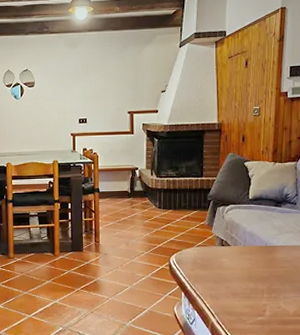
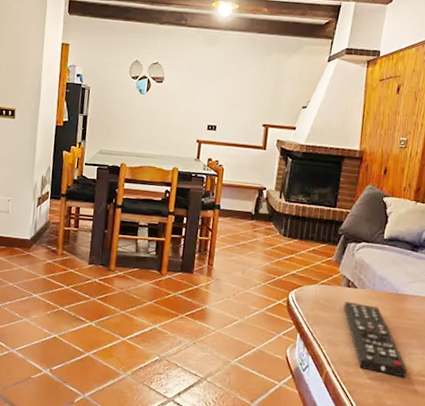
remote control: none [220,258,283,320] -> present [343,301,407,378]

